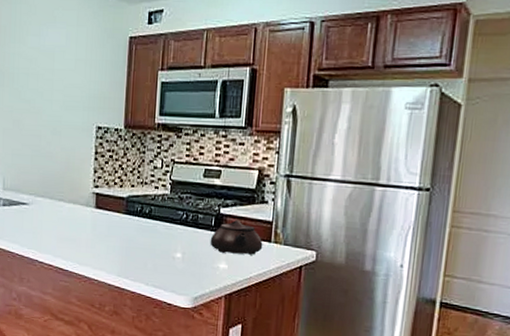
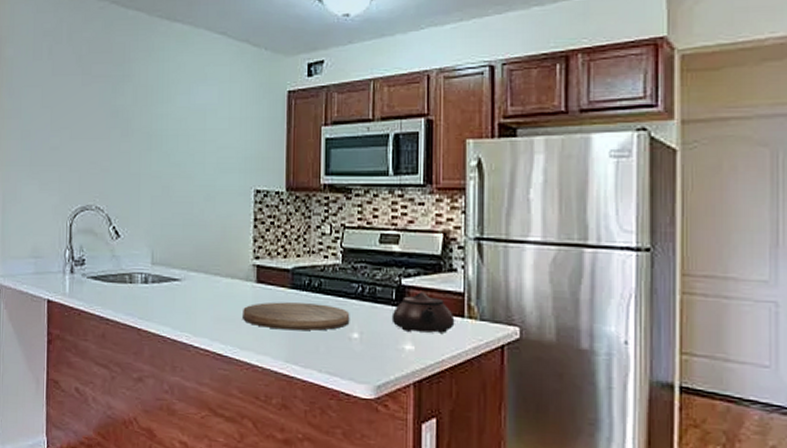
cutting board: none [82,225,175,251] -> present [243,302,350,331]

